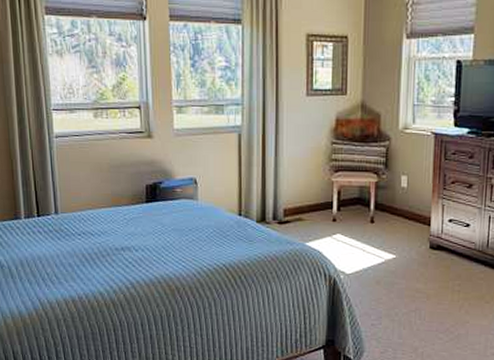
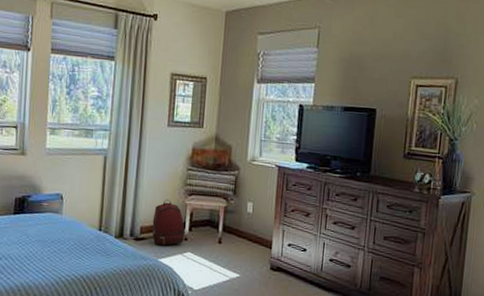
backpack: none [296,177,333,229] -> present [151,198,185,246]

